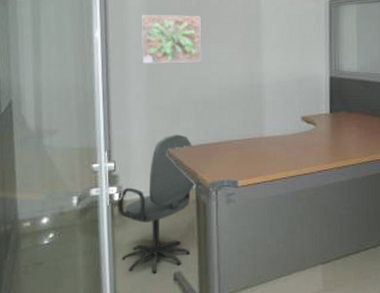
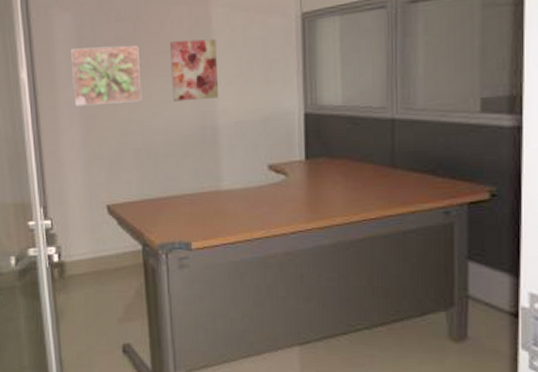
office chair: present [118,134,196,274] -> none [57,188,142,344]
wall art: none [227,15,265,63] -> present [170,39,220,102]

